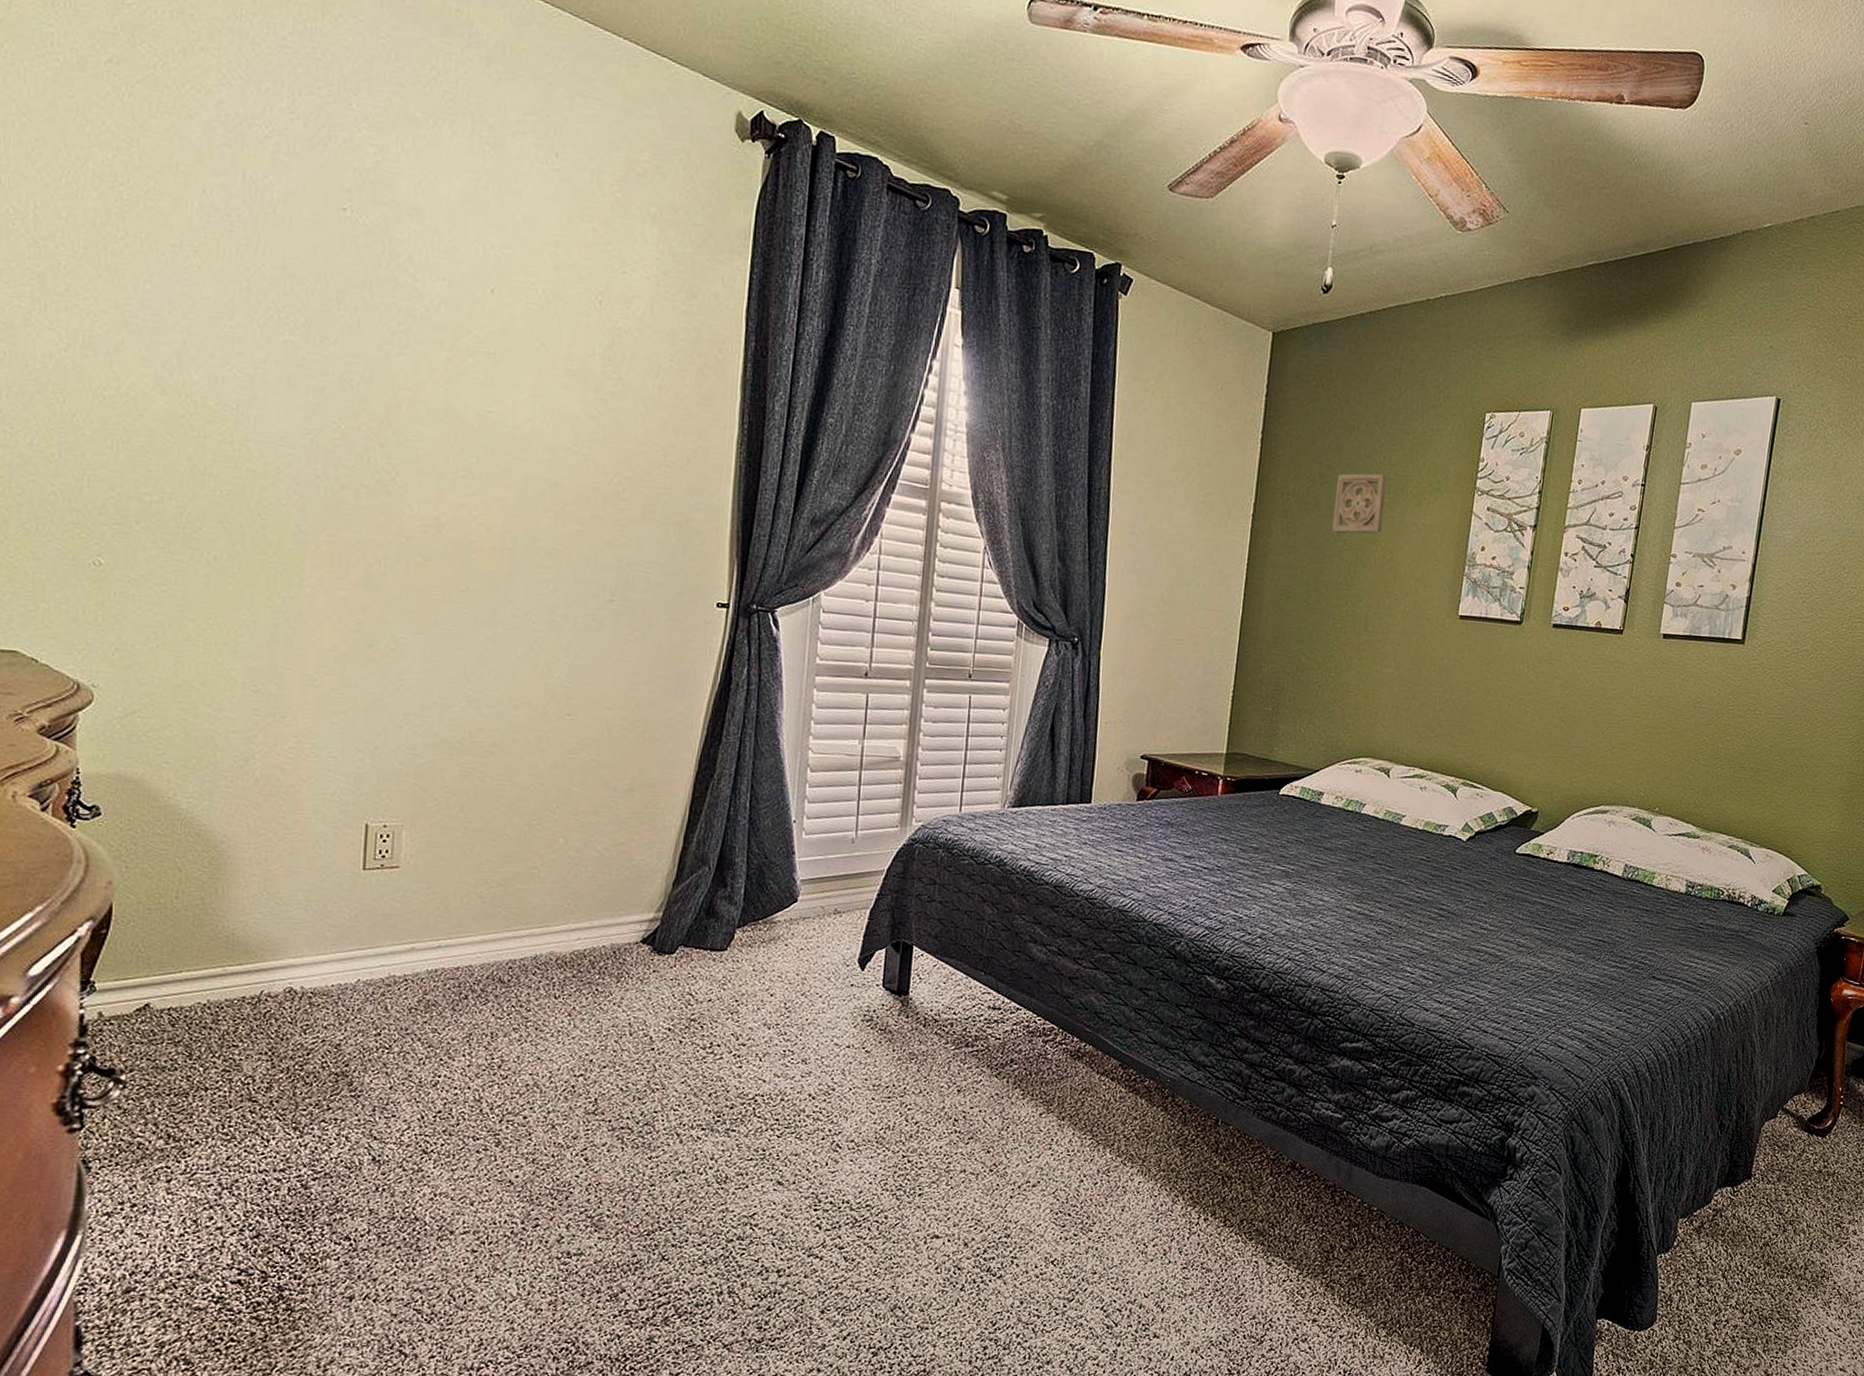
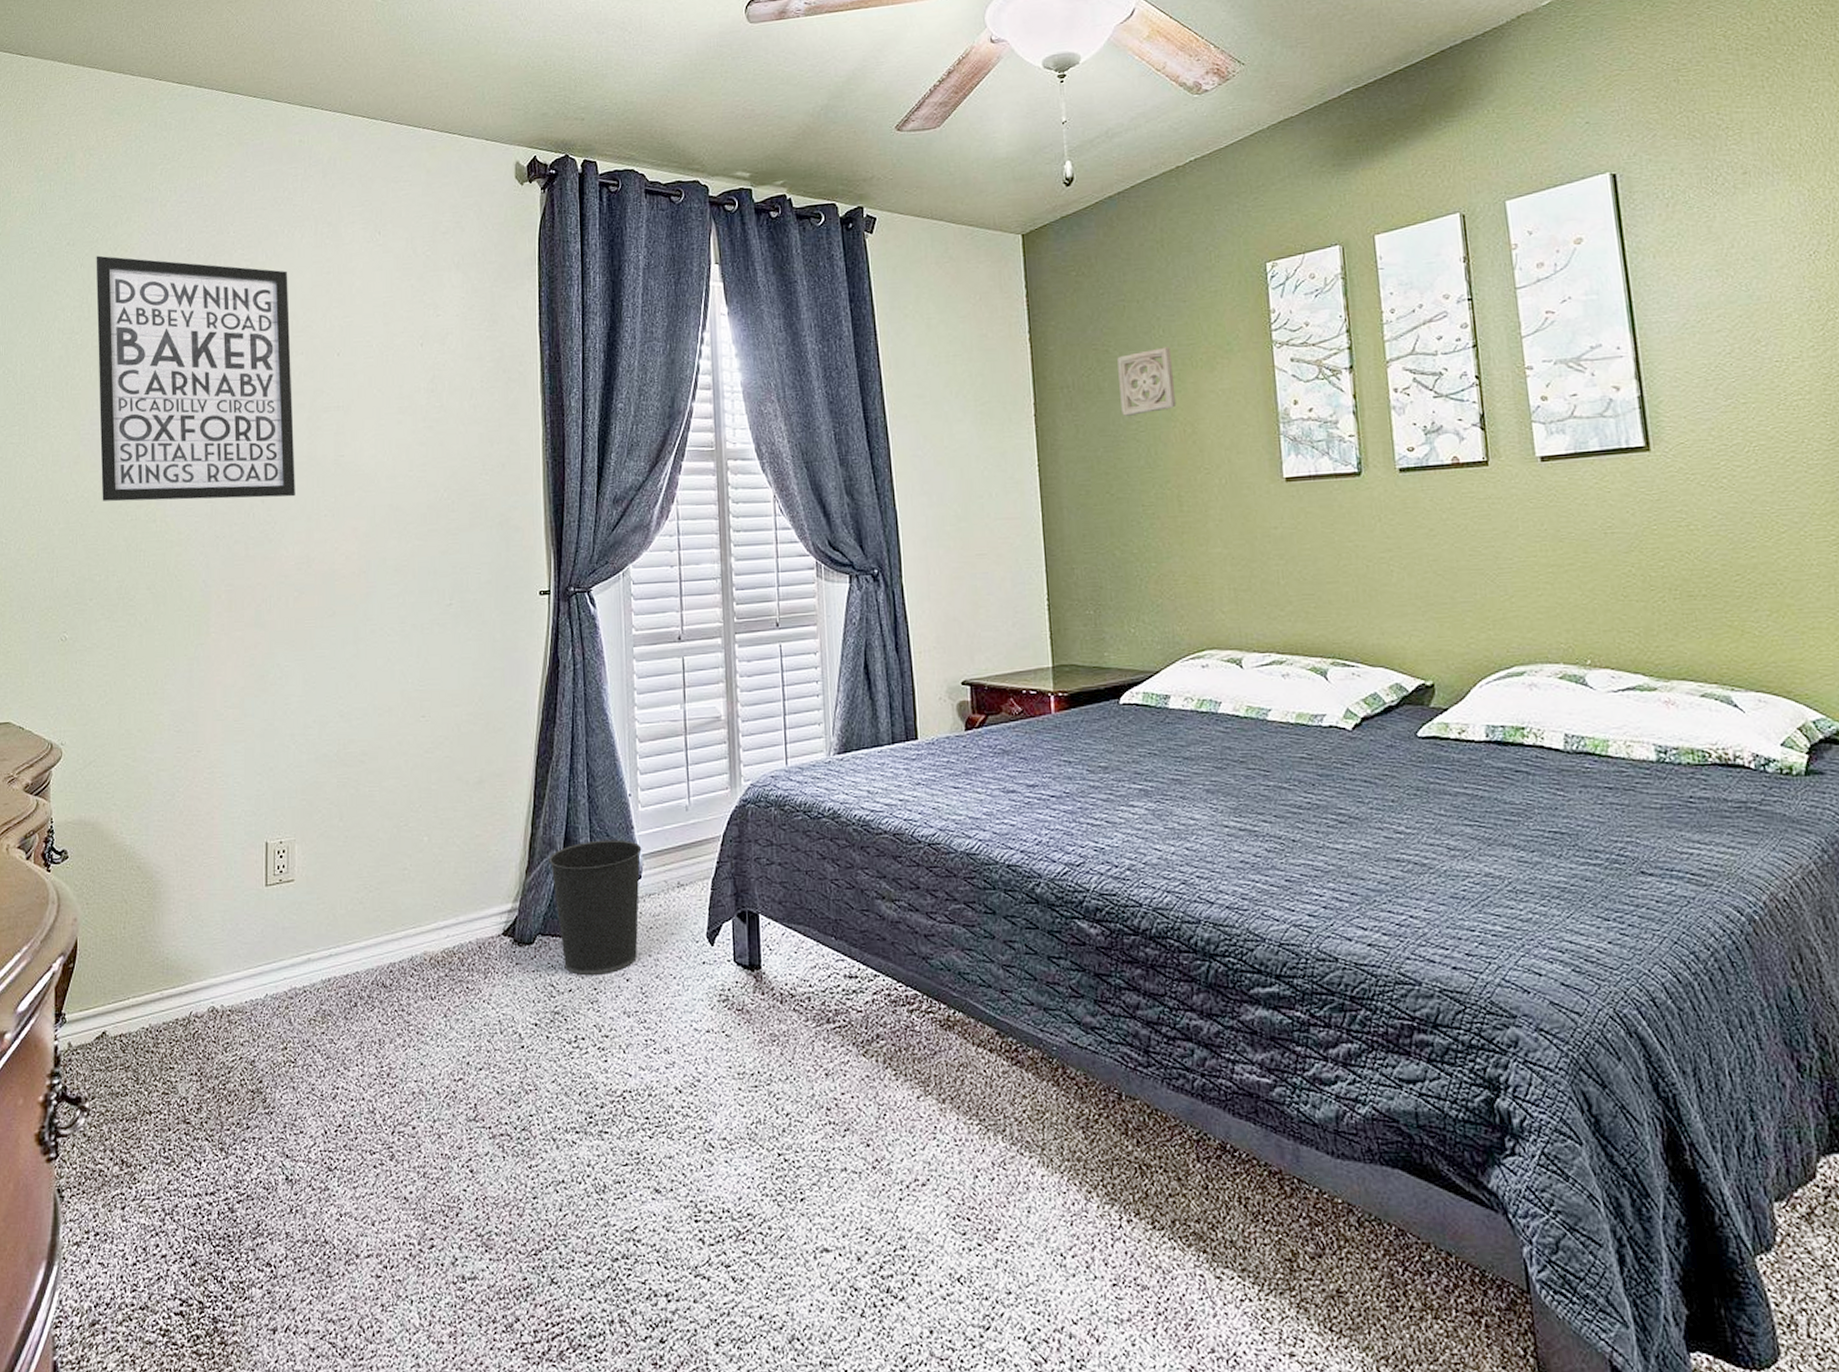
wall art: none [152,87,431,448] -> present [96,255,295,502]
wastebasket: none [699,861,801,988] -> present [549,839,642,975]

